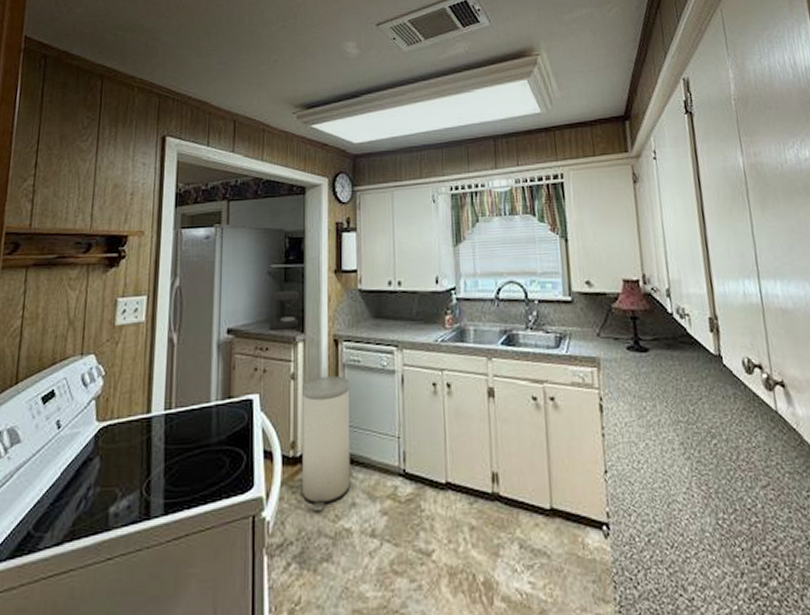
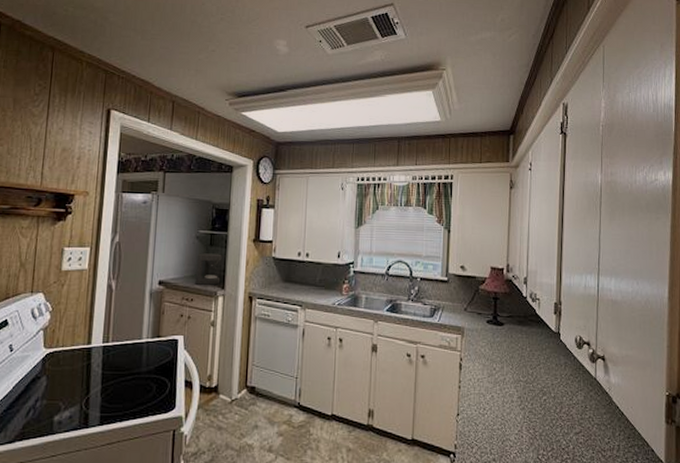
pedal bin: present [301,375,351,512] -> none [214,325,260,430]

